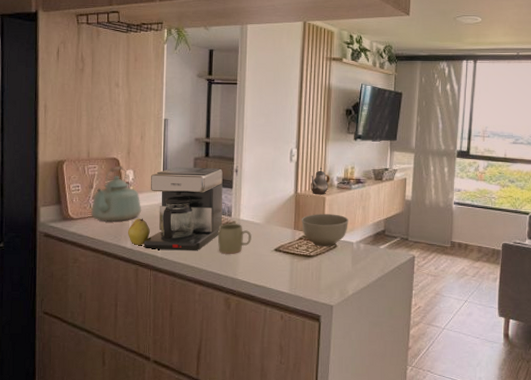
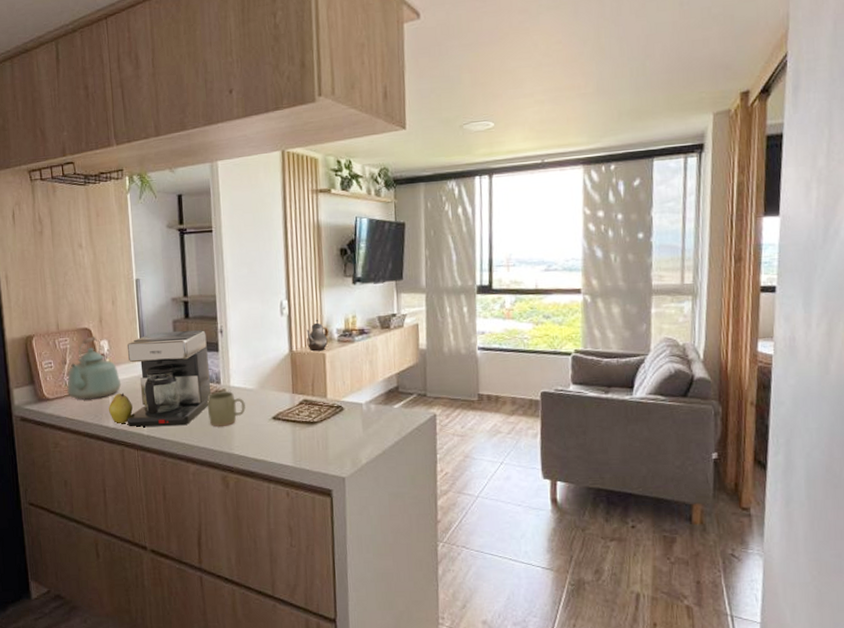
bowl: present [302,214,349,247] -> none [300,372,355,411]

